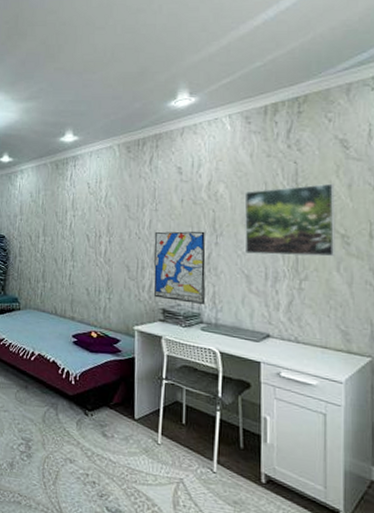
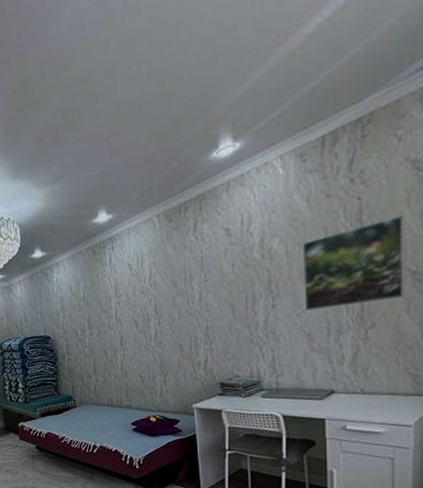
wall art: present [154,231,206,304] -> none [205,295,265,373]

